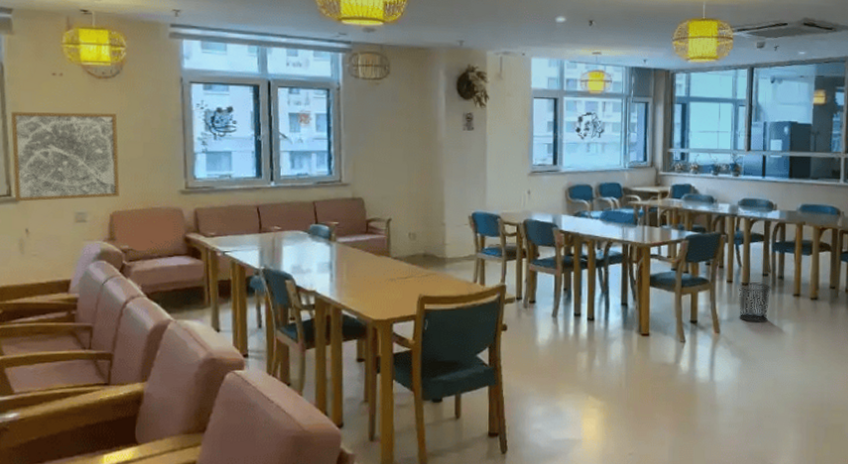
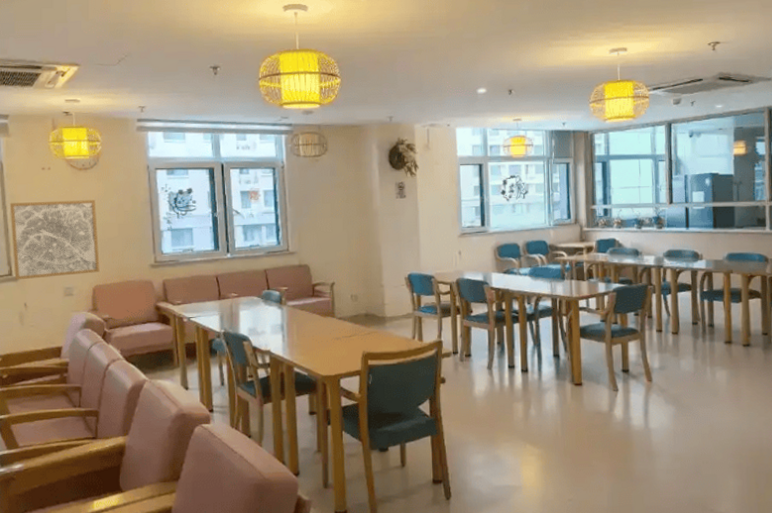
waste bin: present [737,281,771,323] -> none [667,330,702,370]

